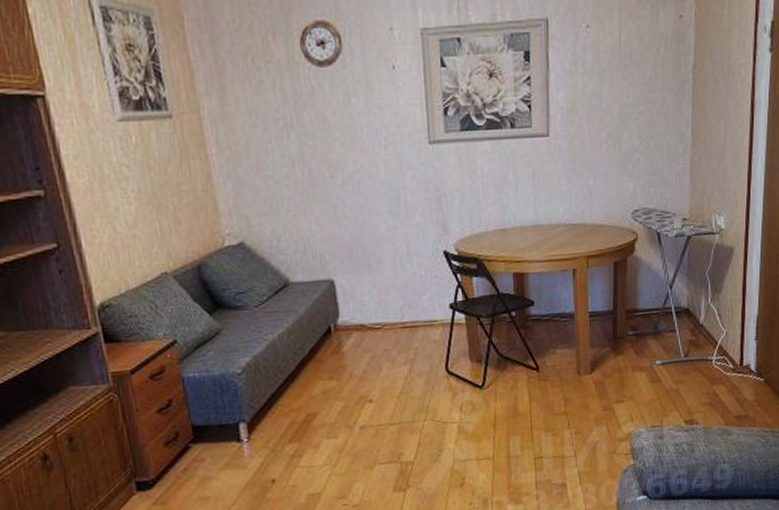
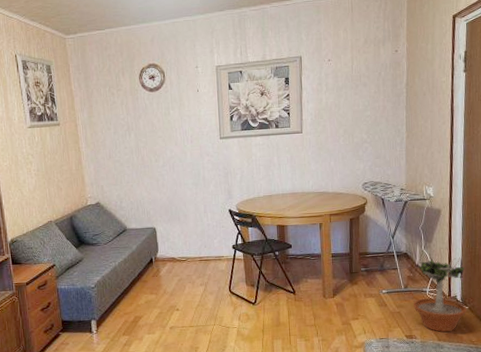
potted tree: none [694,313,762,414] -> present [413,258,467,332]

